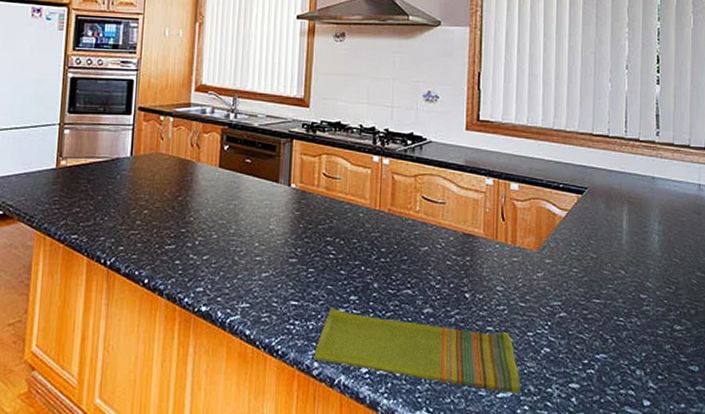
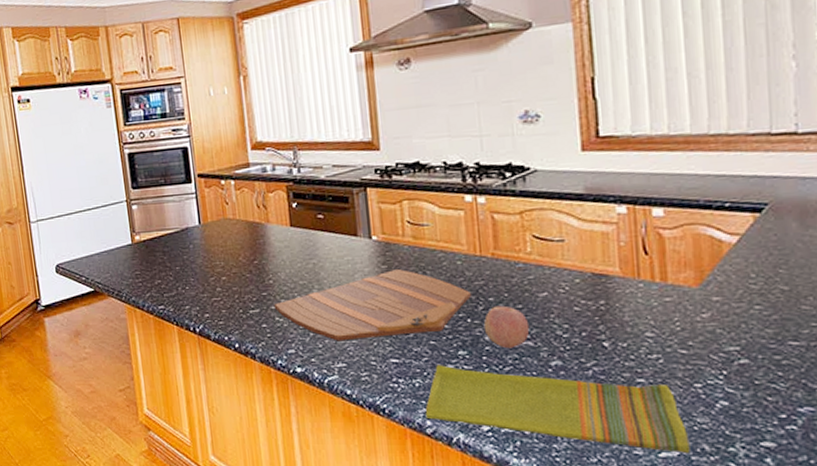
cutting board: none [190,216,367,282] -> present [273,268,471,341]
fruit: none [374,256,411,296] -> present [483,305,530,349]

